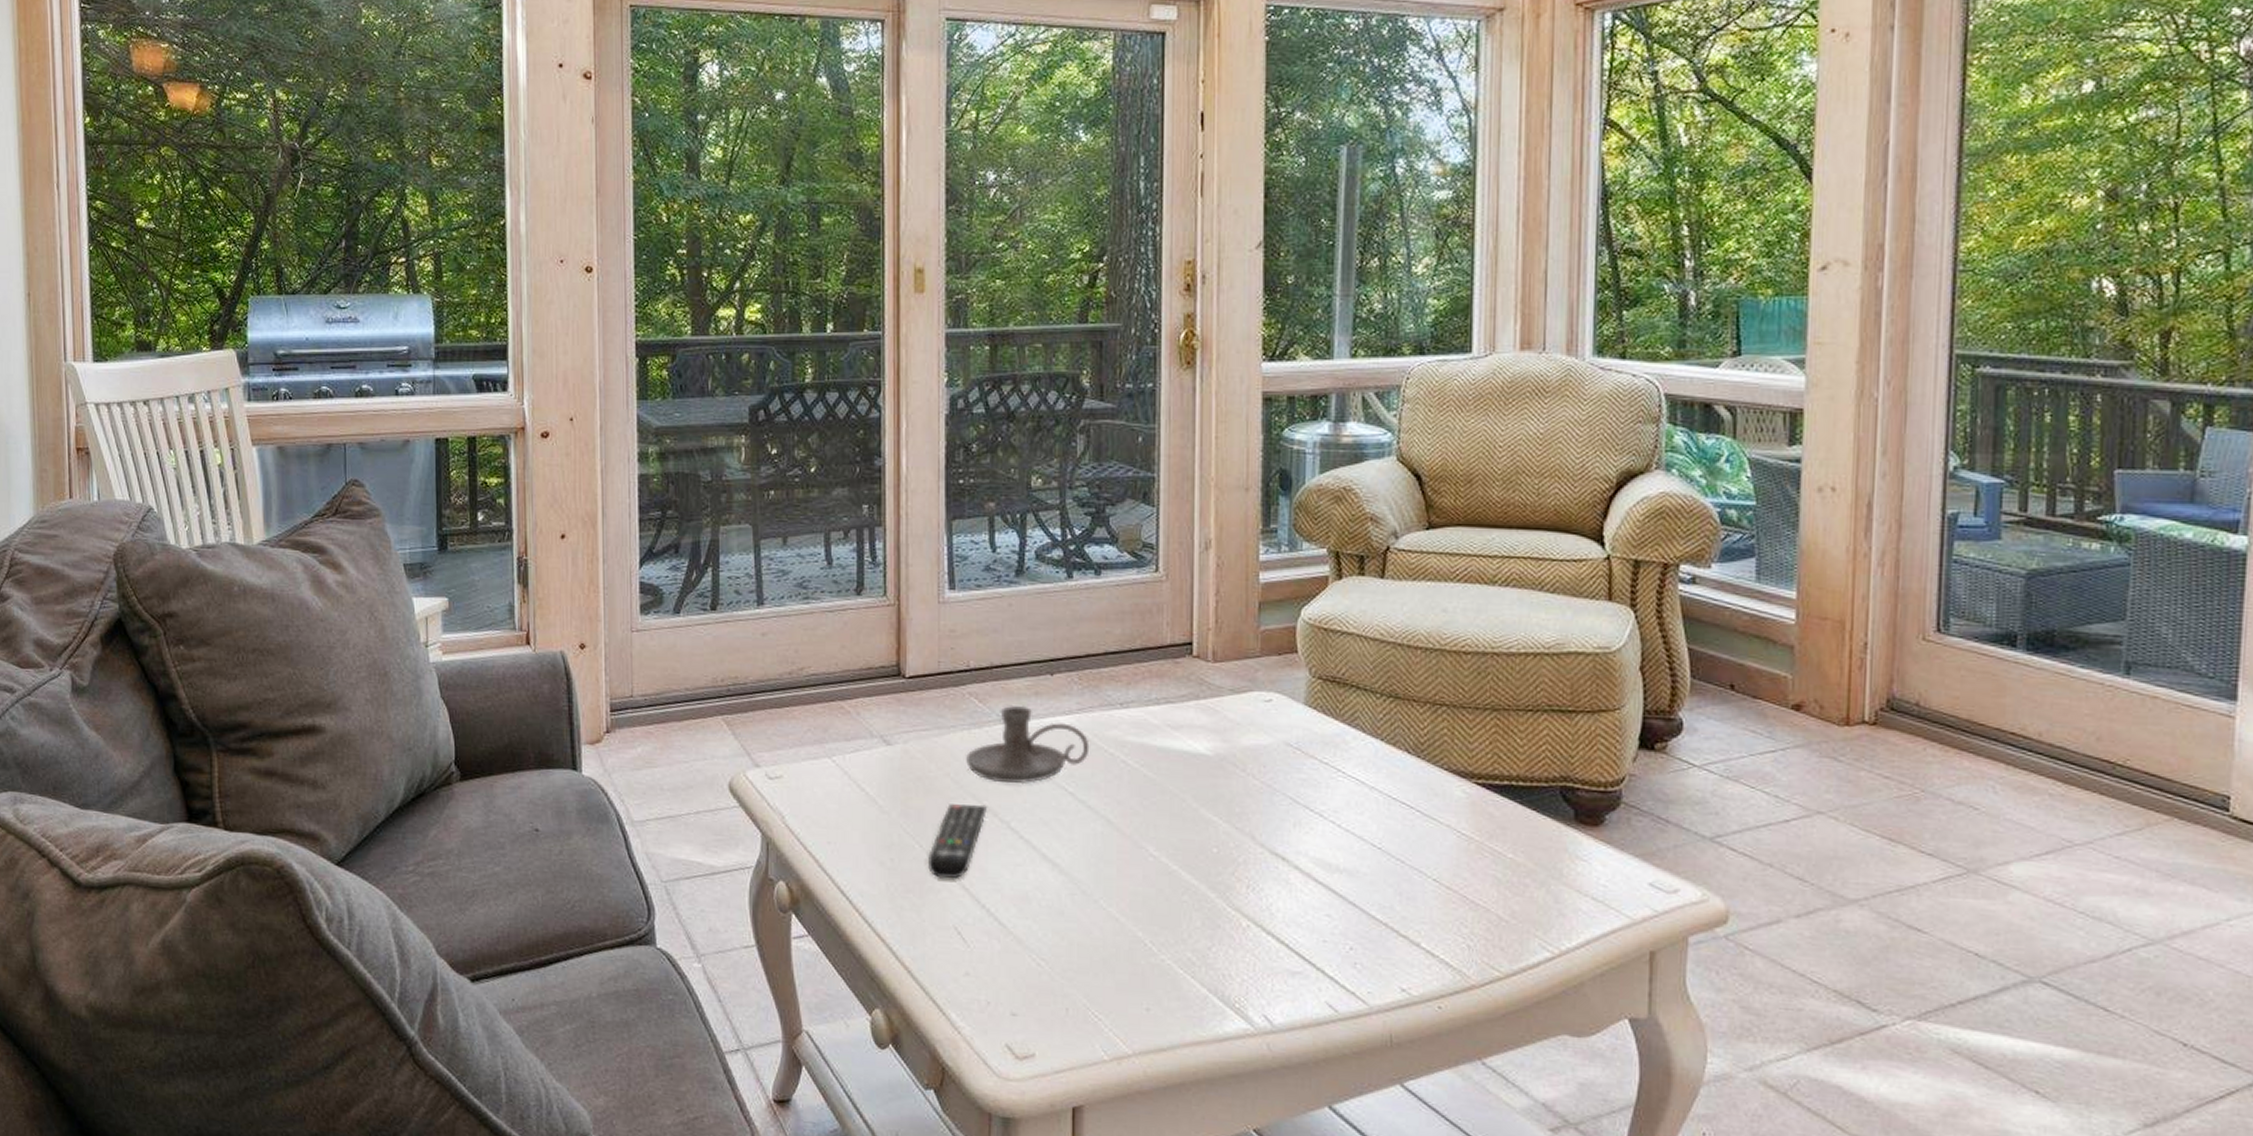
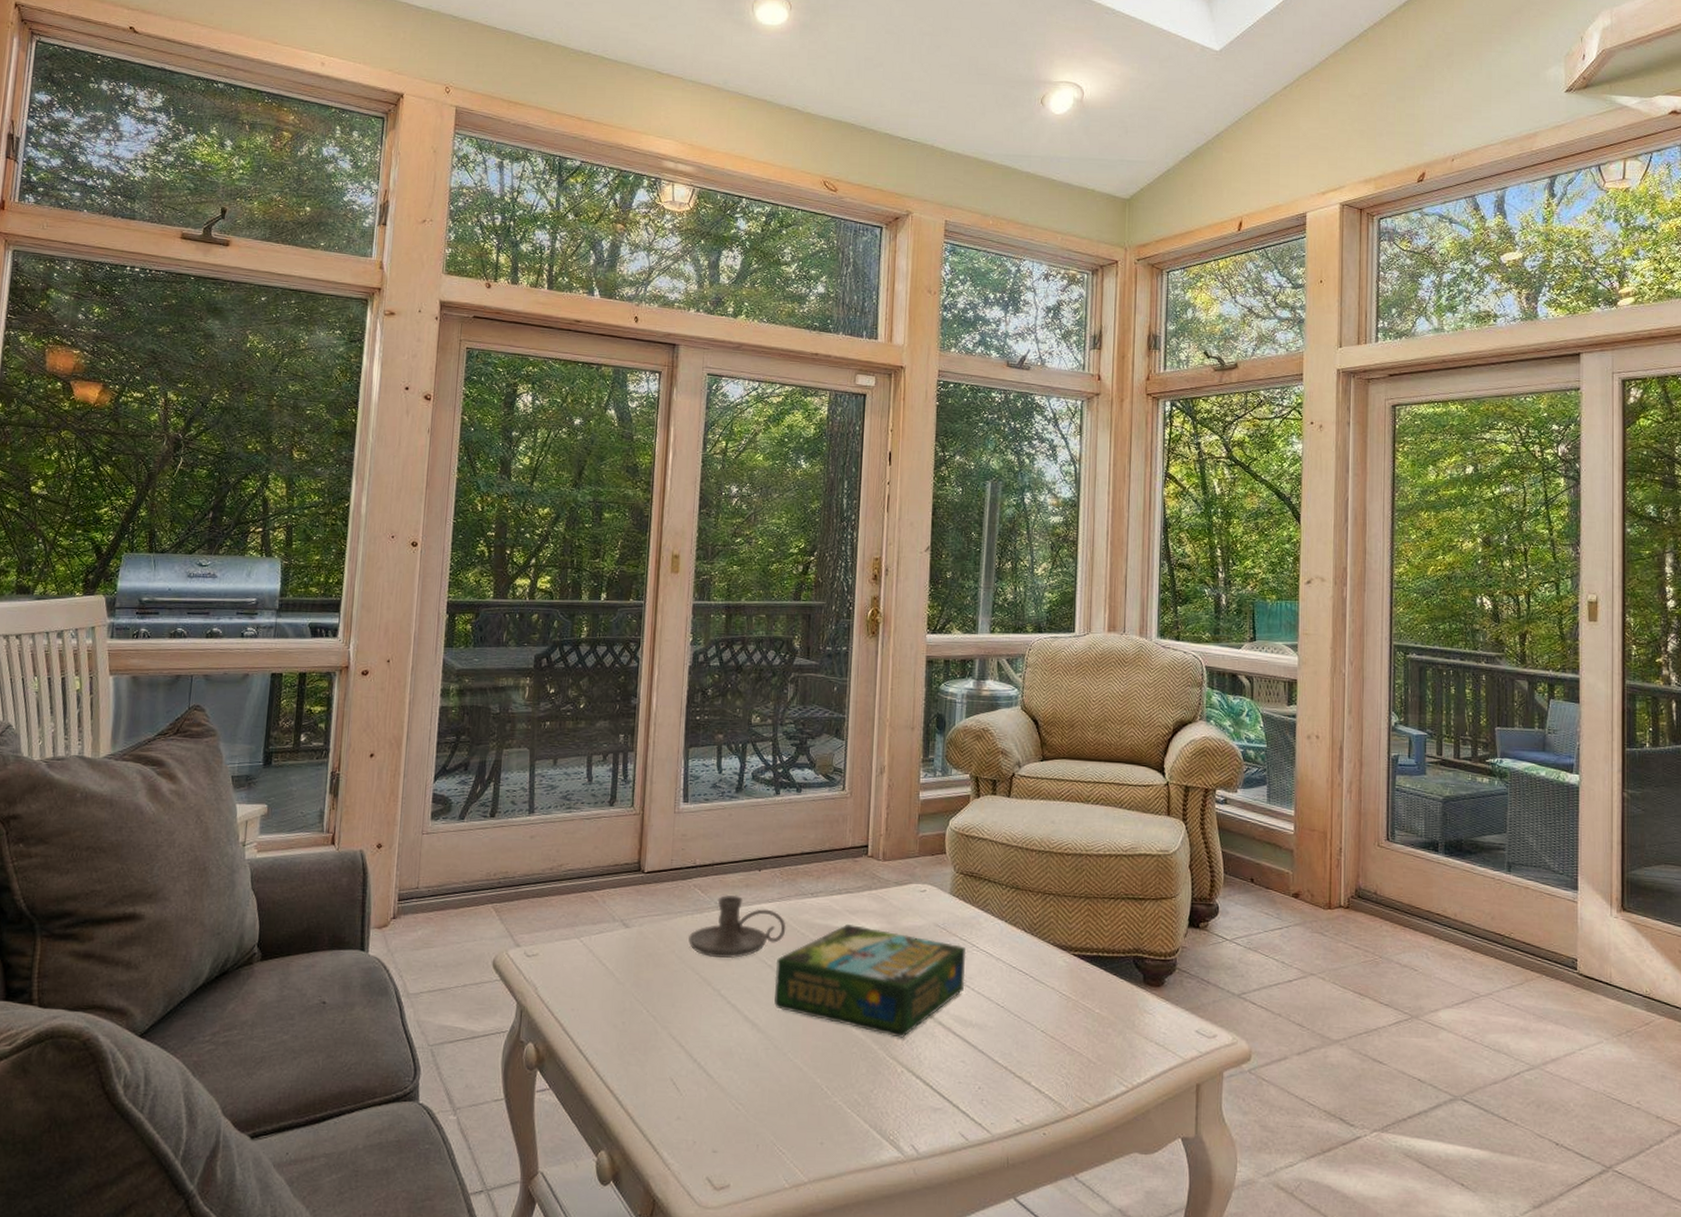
remote control: present [928,804,988,879] -> none [653,975,704,1038]
board game: none [1078,743,1329,885] -> present [774,925,966,1038]

